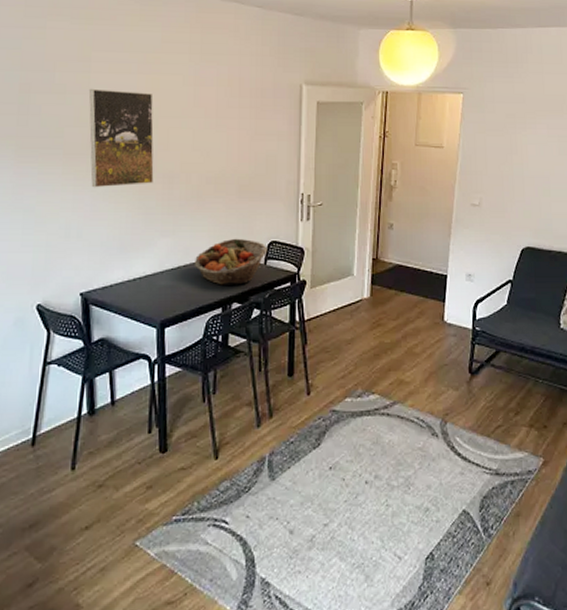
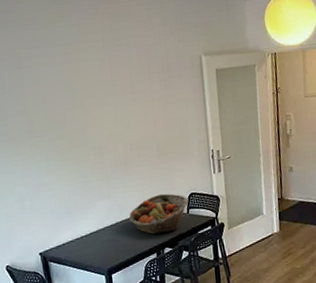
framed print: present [88,88,154,188] -> none [23,79,87,165]

